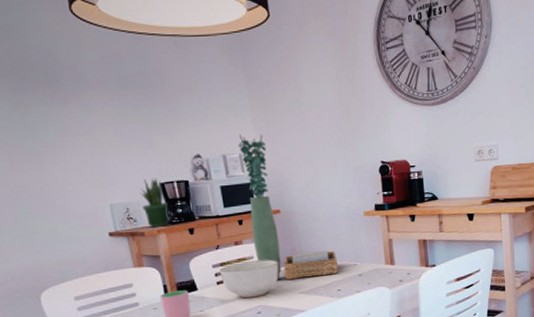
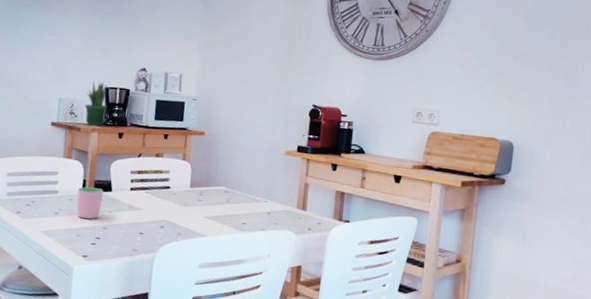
bowl: present [219,259,279,299] -> none [135,174,191,212]
vase: present [238,134,282,281] -> none [172,56,206,200]
napkin holder: present [283,250,338,280] -> none [194,177,249,207]

